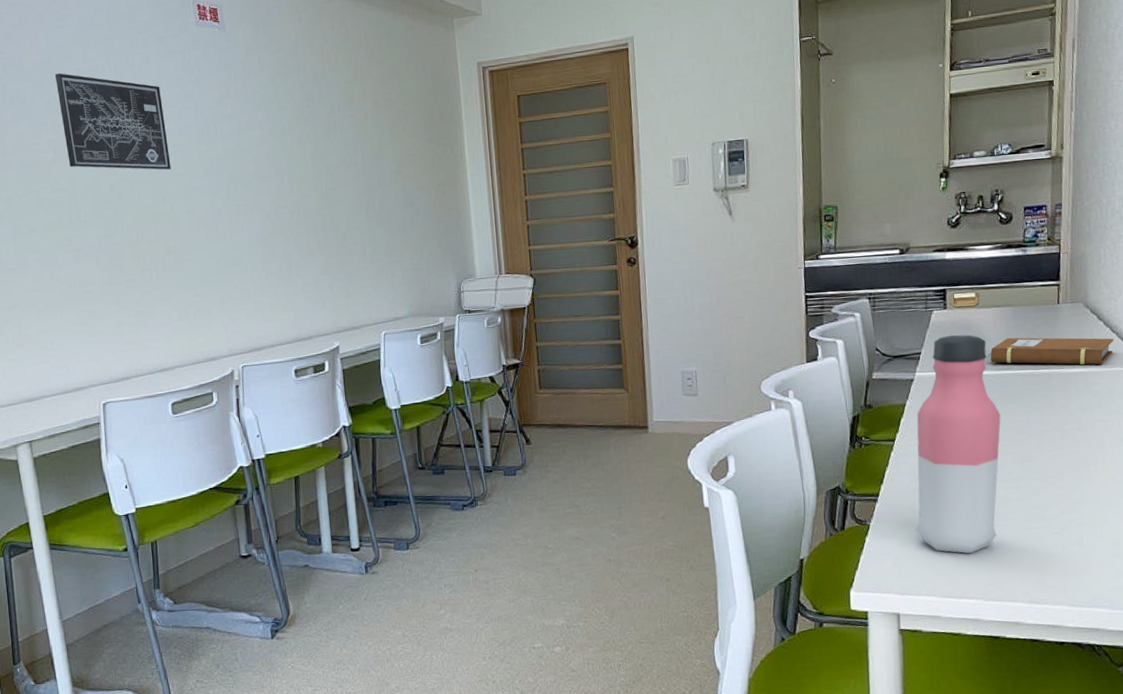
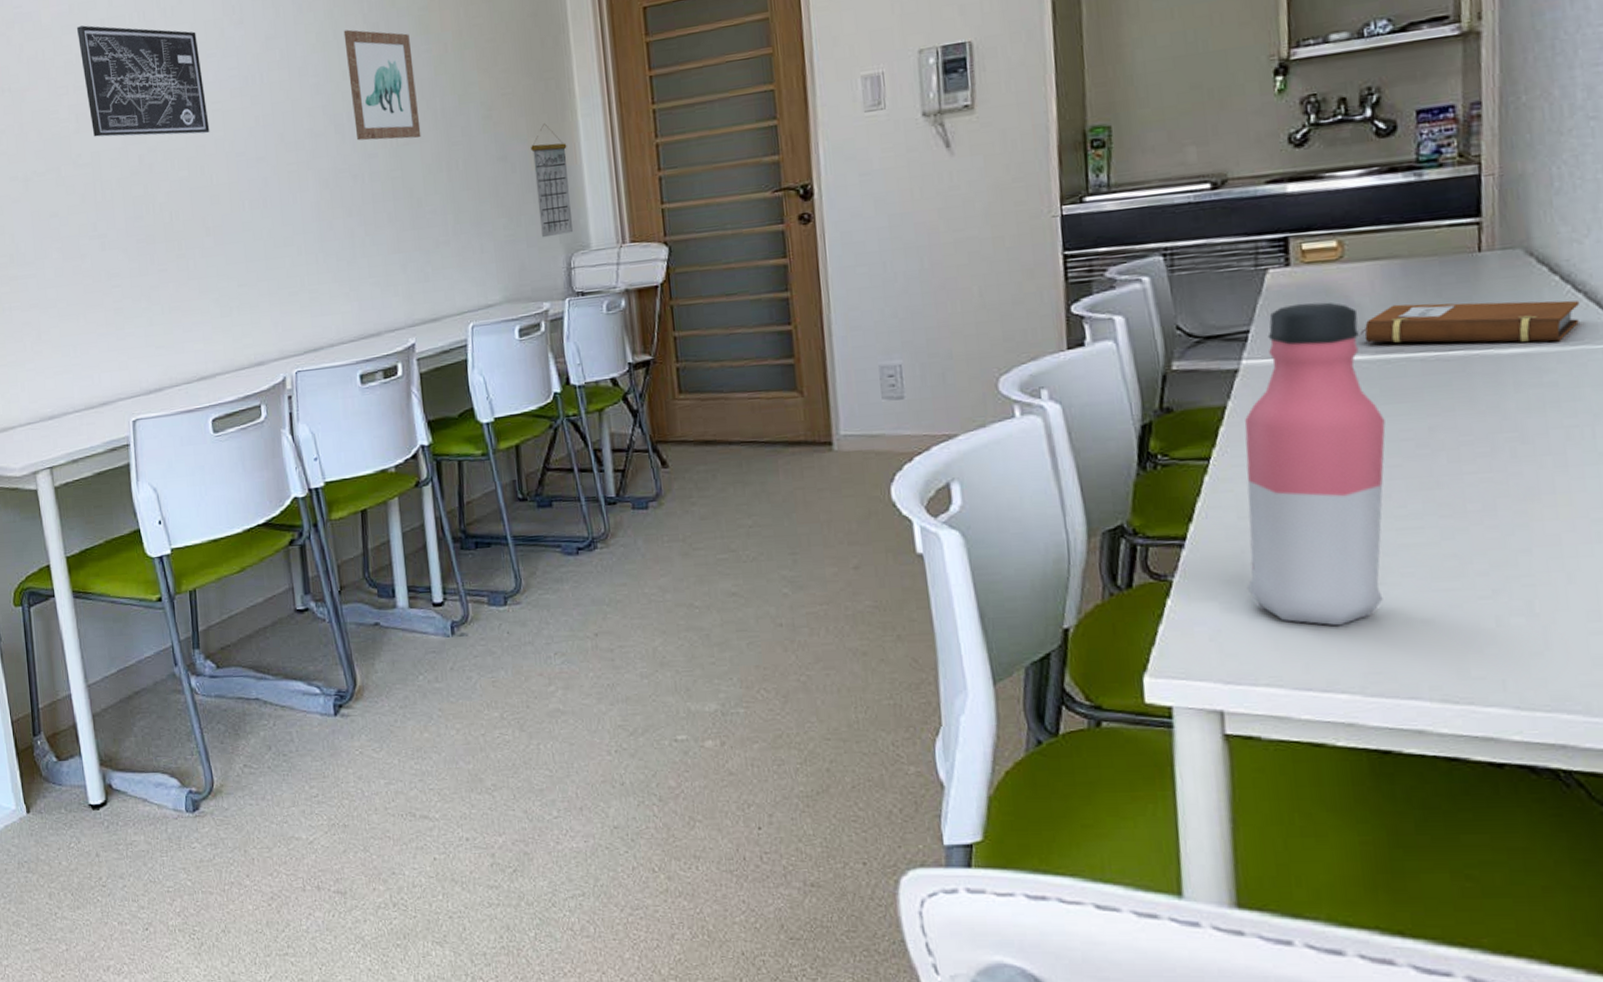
wall art: none [284,94,346,185] -> present [343,29,421,141]
calendar: none [431,179,463,268] -> present [531,124,574,238]

